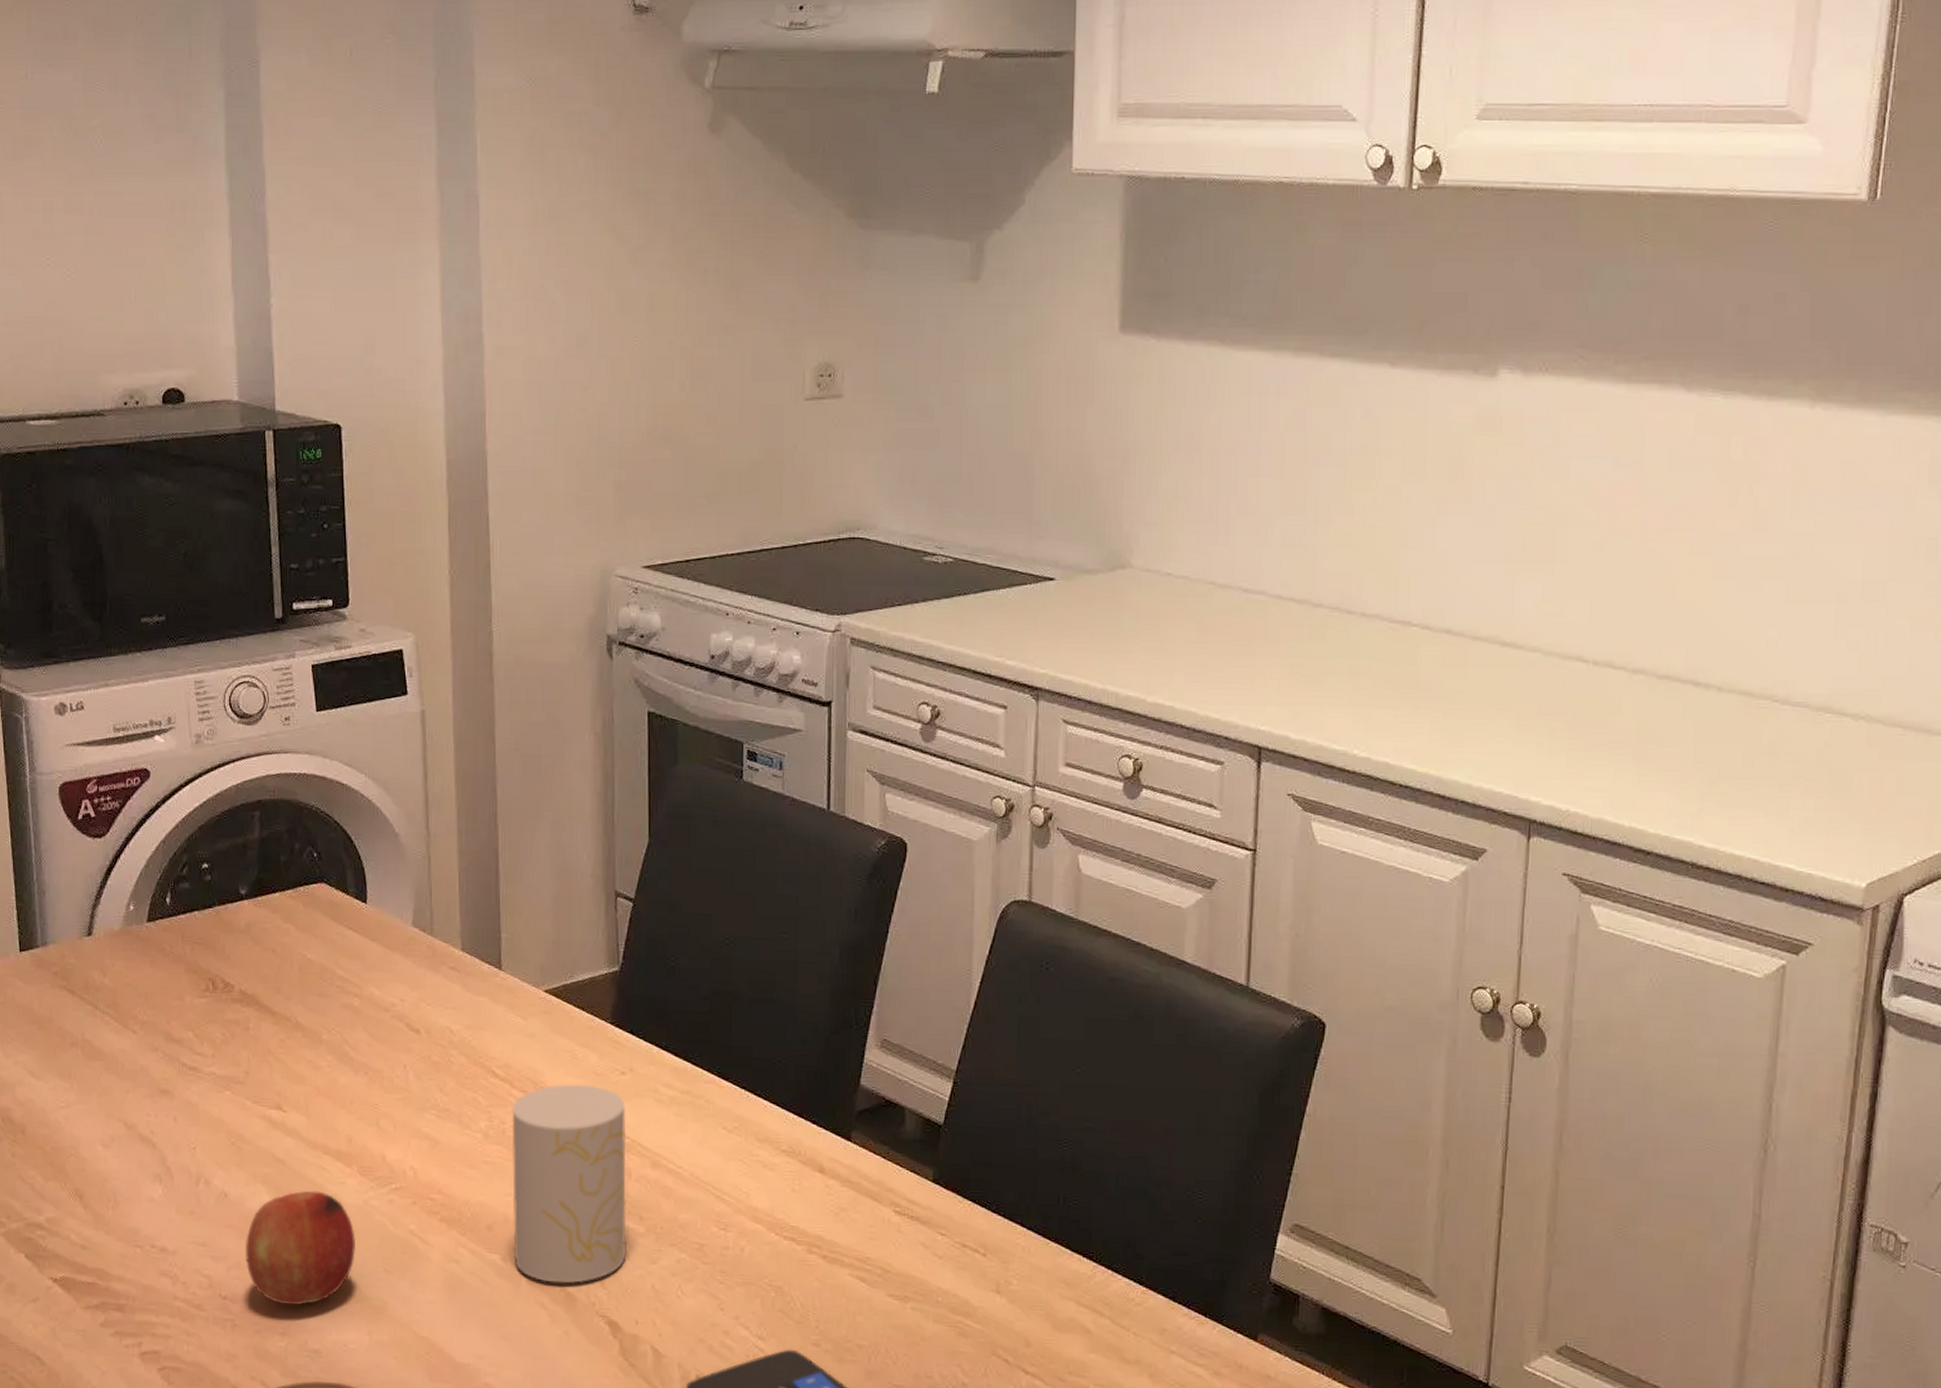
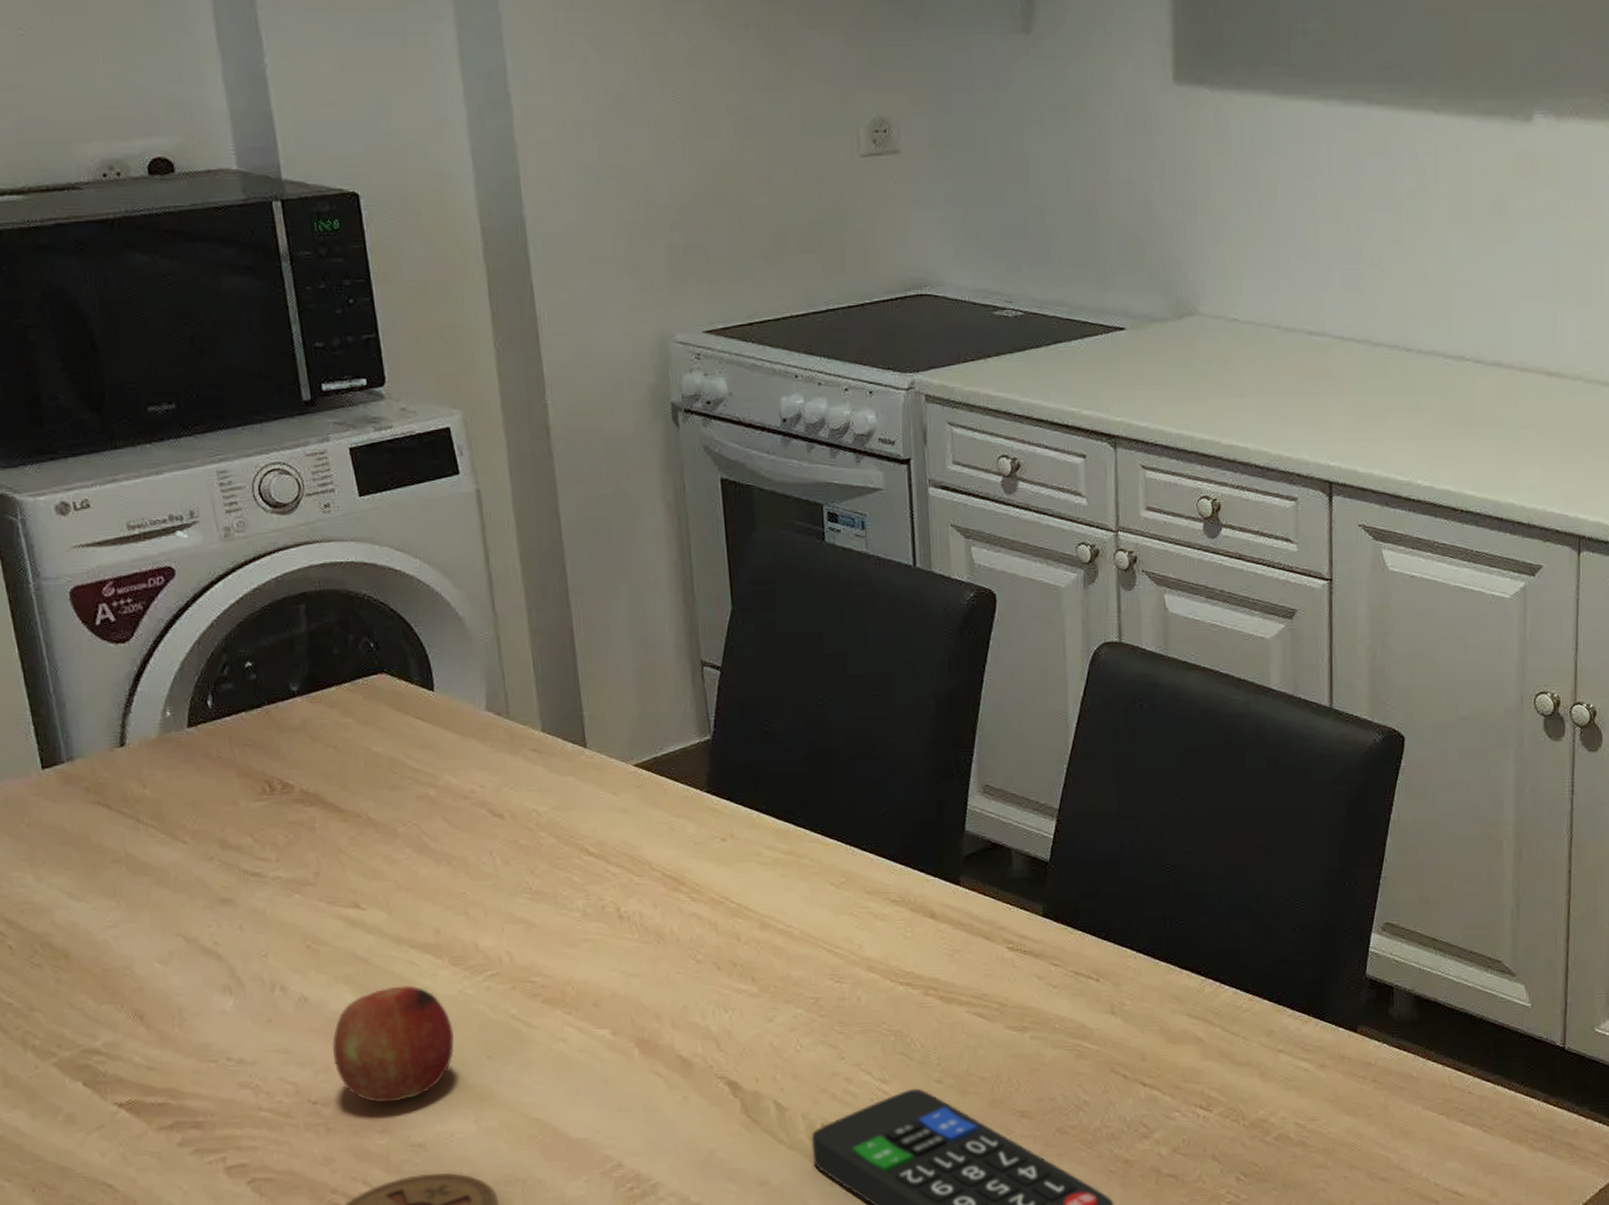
cup: present [512,1084,627,1284] -> none [609,854,740,1052]

